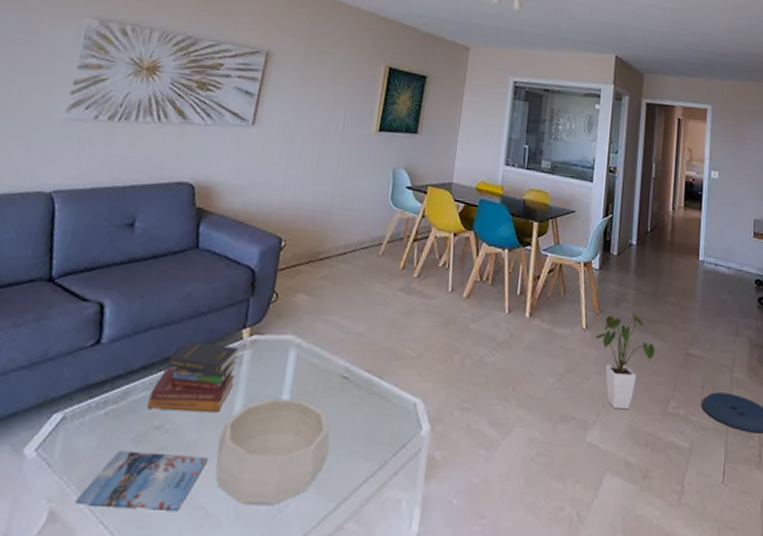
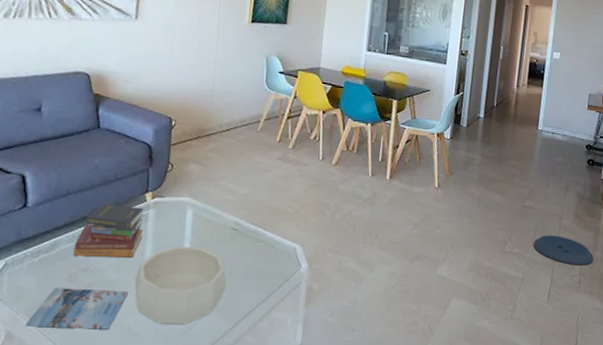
house plant: present [596,313,655,410] -> none [447,174,496,250]

